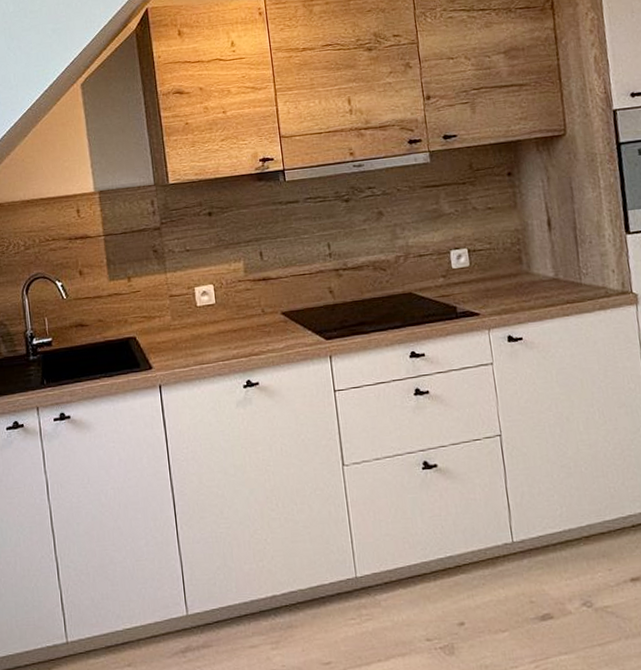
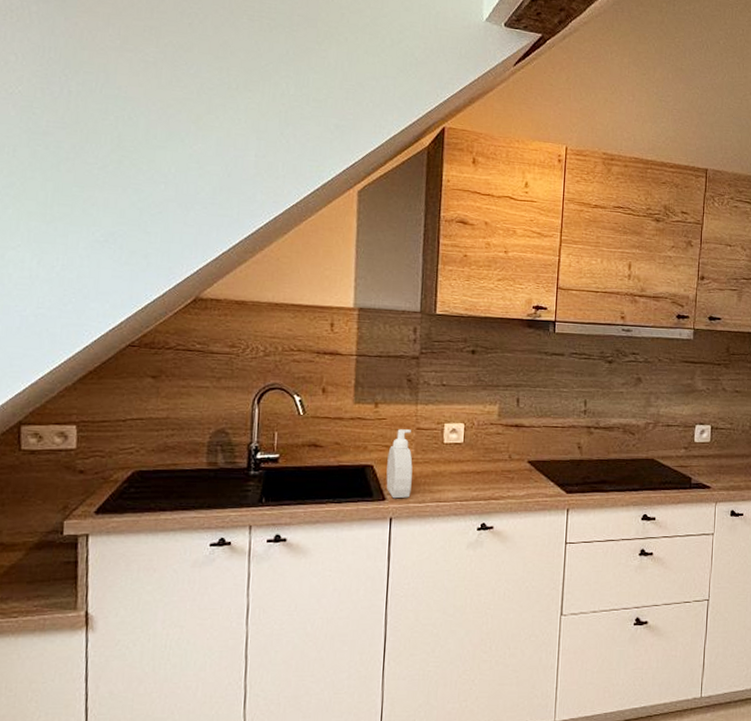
soap bottle: none [147,298,175,367] -> present [386,429,413,499]

